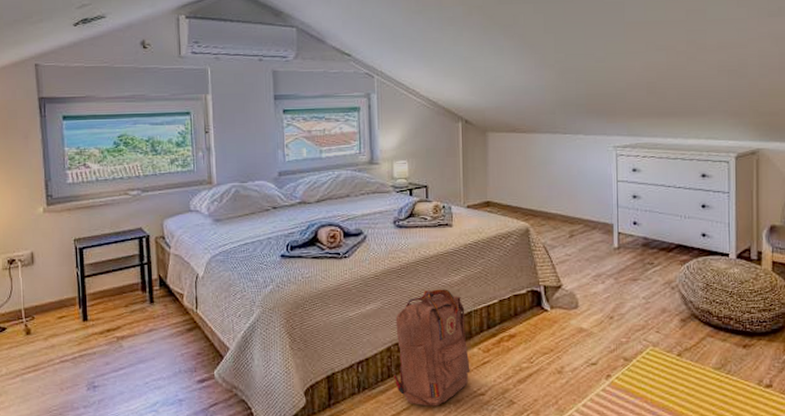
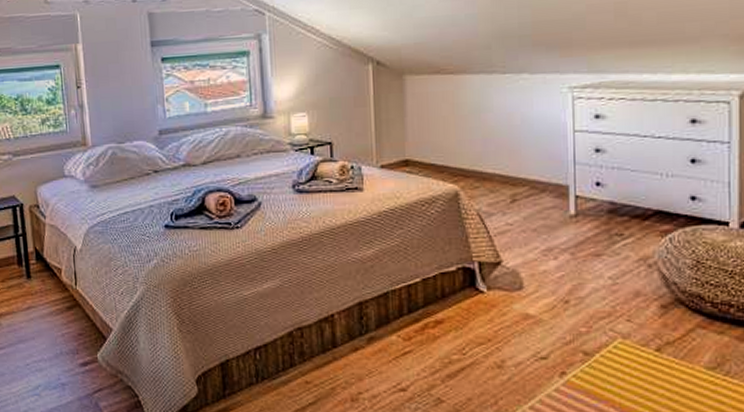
backpack: present [393,289,470,406] -> none [296,265,388,402]

